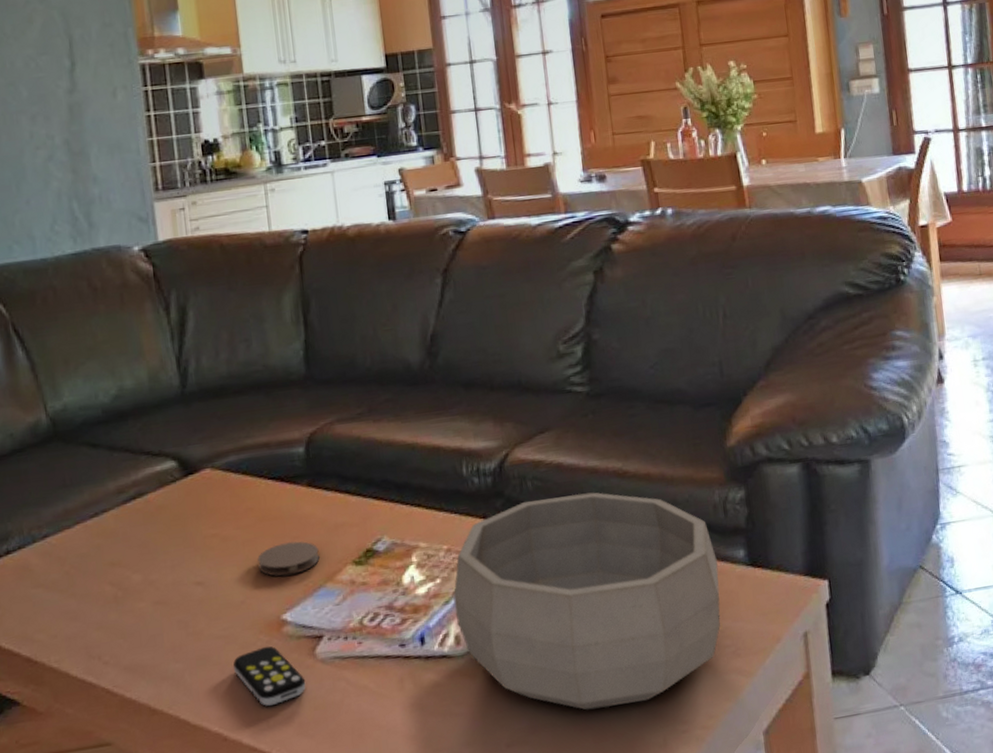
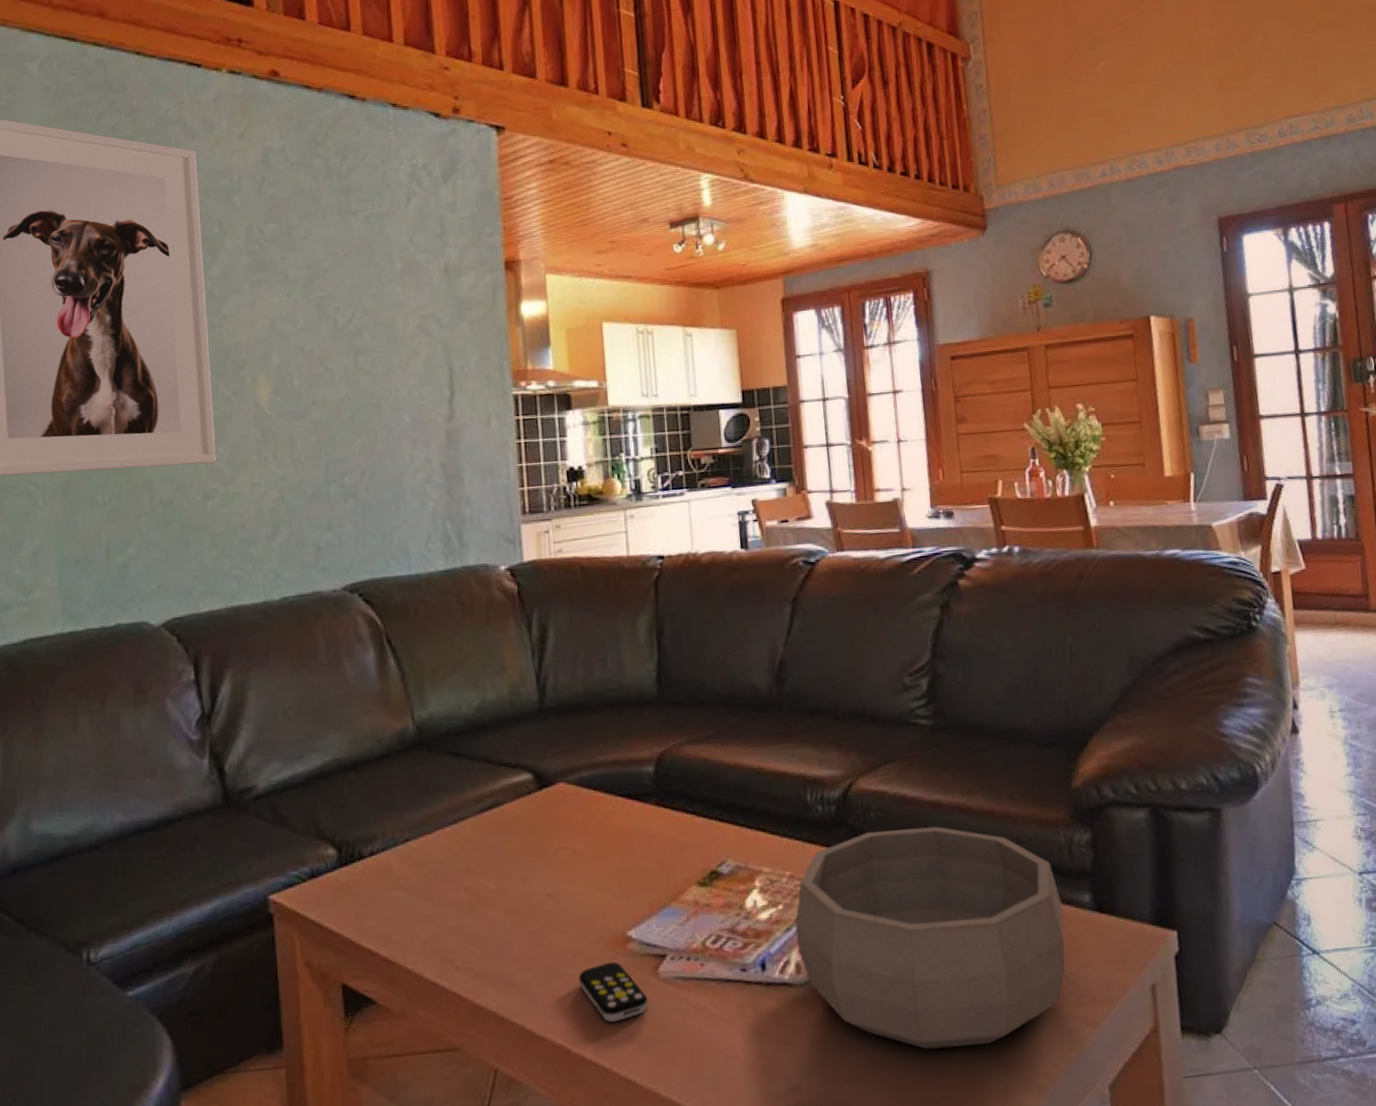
coaster: present [257,541,320,576] -> none [606,858,665,893]

